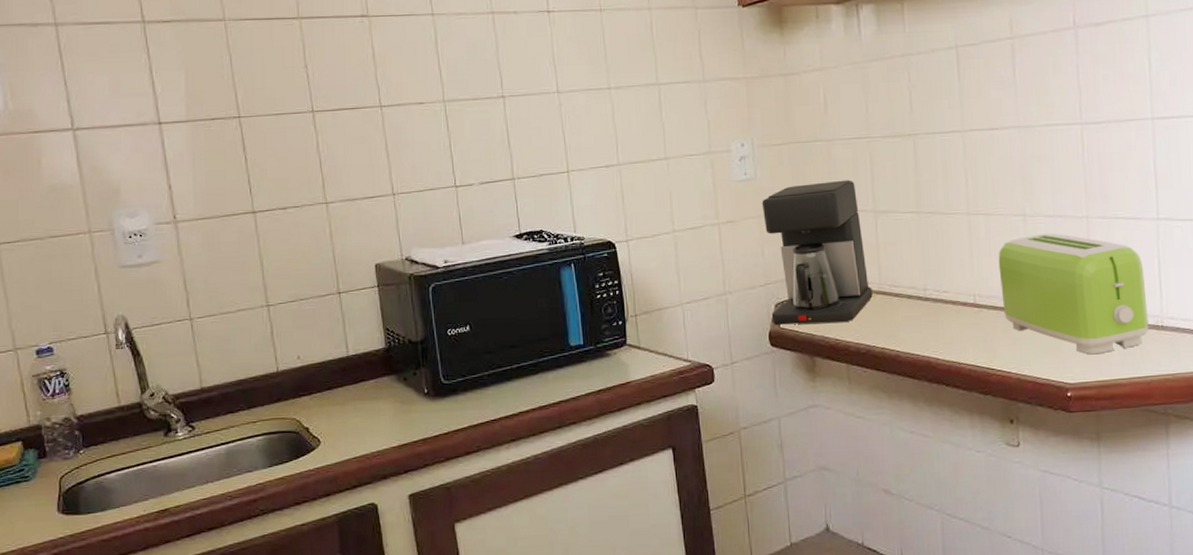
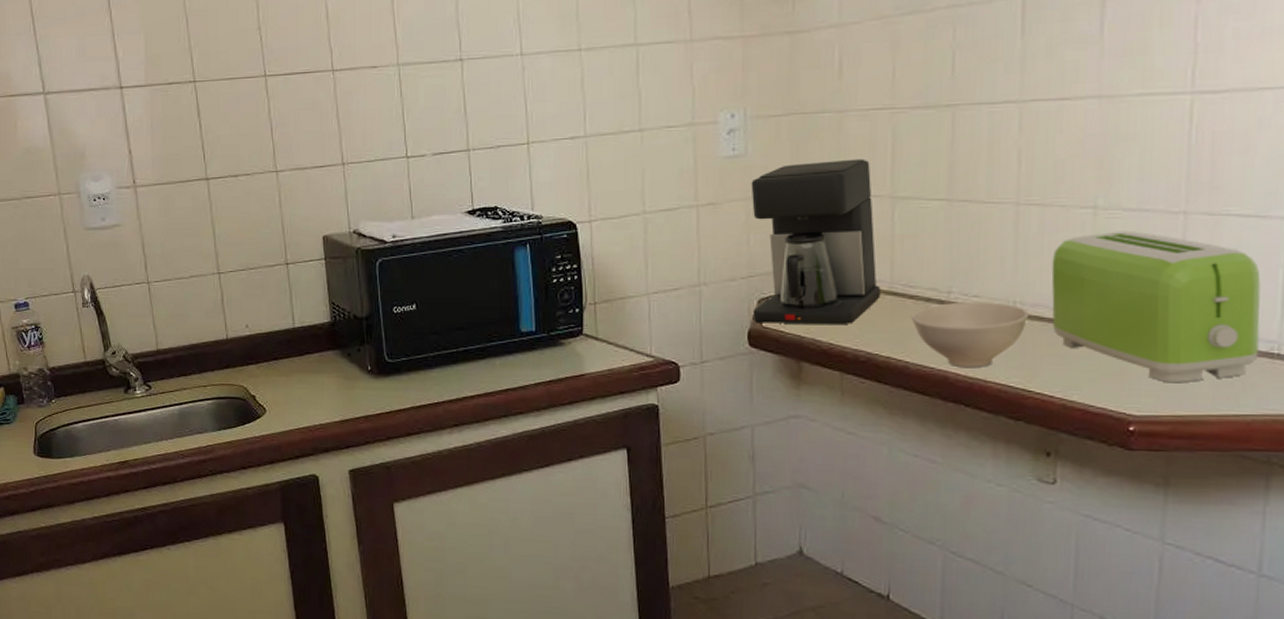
bowl: none [897,296,986,353] -> present [910,302,1029,368]

